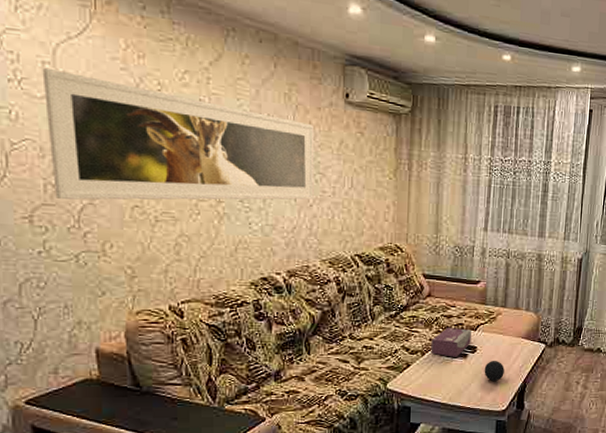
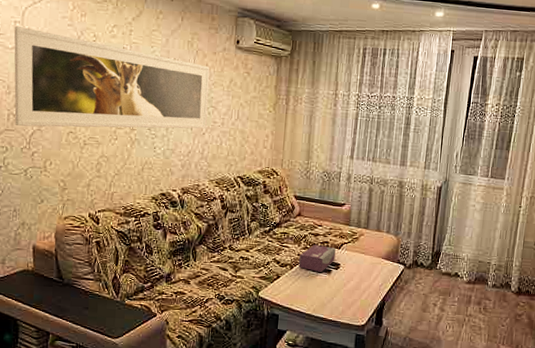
decorative ball: present [484,360,504,381] -> none [346,277,365,297]

